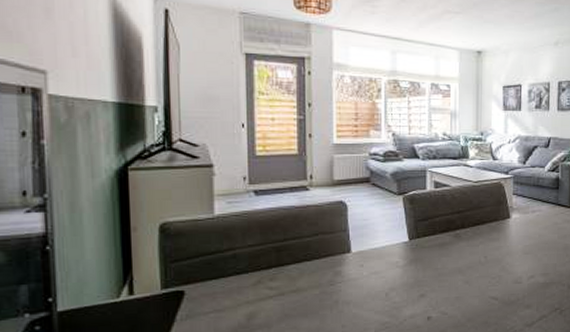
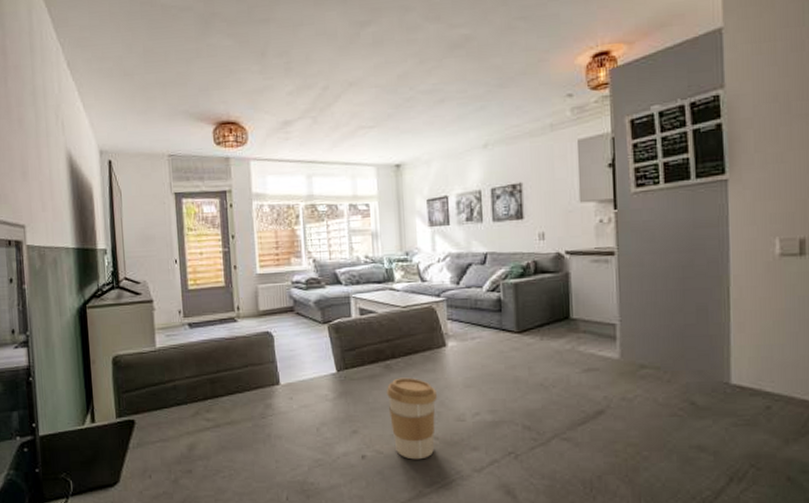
coffee cup: none [454,245,499,319] -> present [386,377,437,460]

